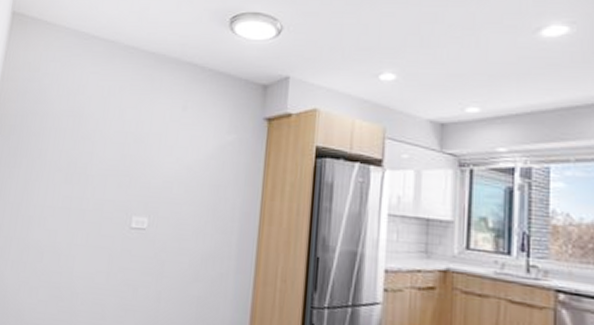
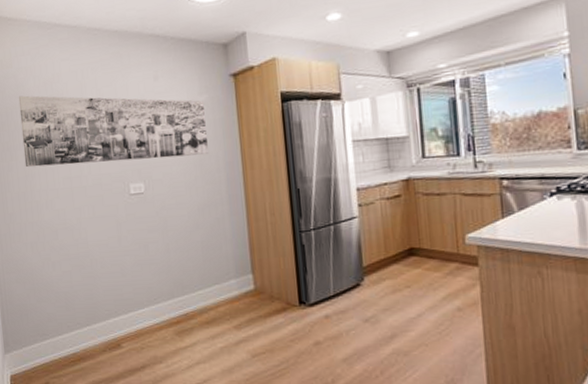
wall art: none [27,102,230,200] -> present [18,95,208,168]

